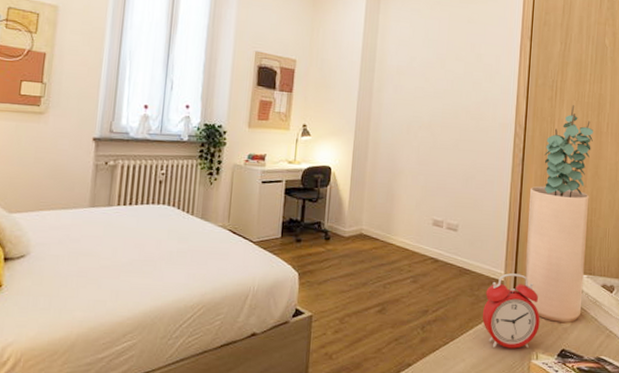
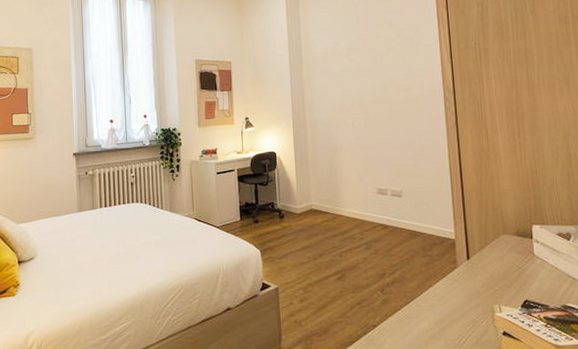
alarm clock: present [482,273,540,349] -> none [438,231,498,304]
vase: present [524,105,593,323] -> none [468,63,540,274]

